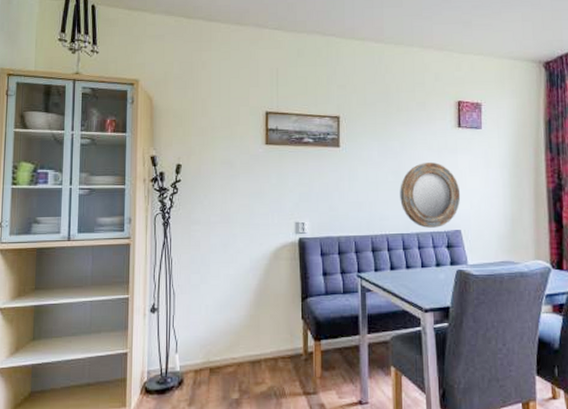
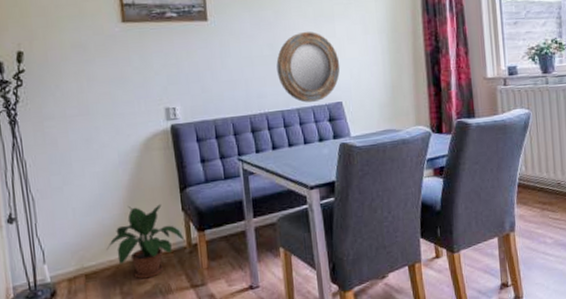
potted plant: none [231,308,302,380] -> present [106,204,185,279]

